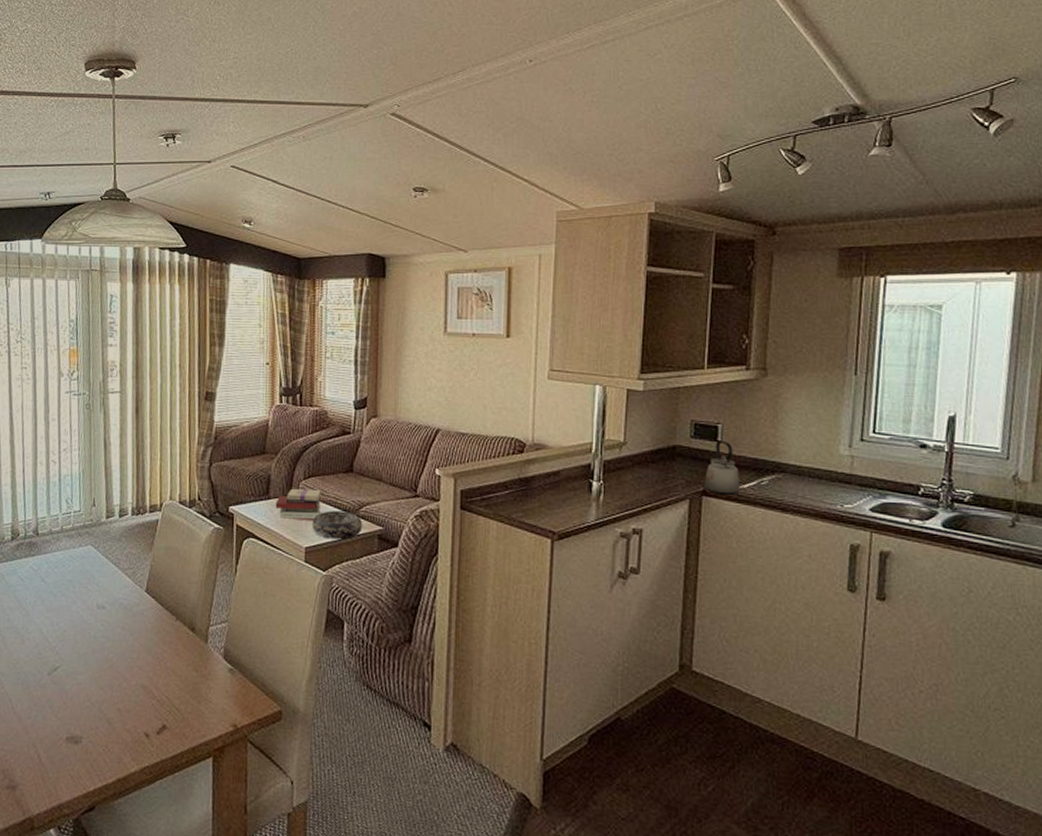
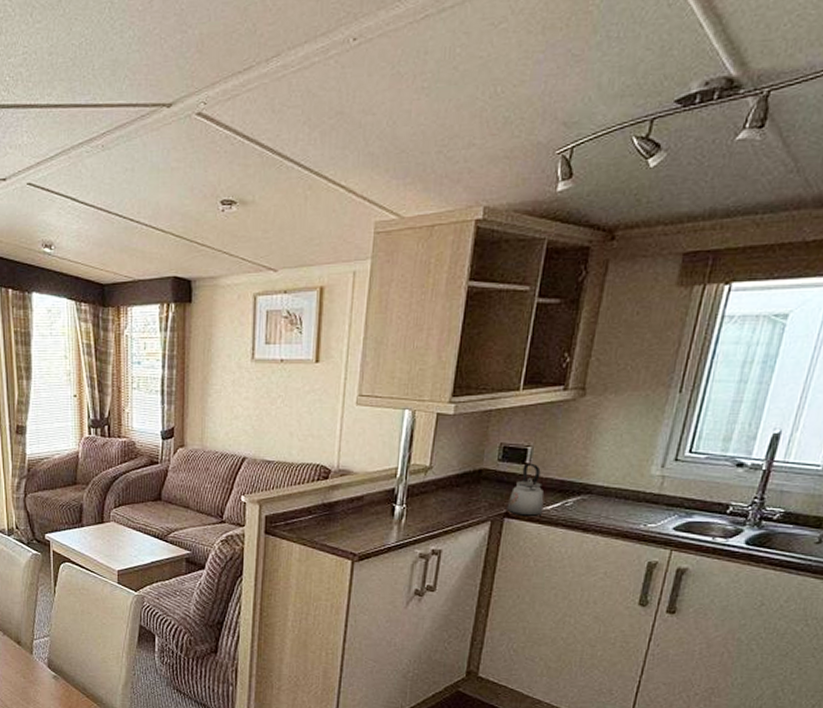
books: present [275,488,322,521] -> none [88,516,132,547]
decorative bowl: present [311,511,363,540] -> none [123,537,172,563]

